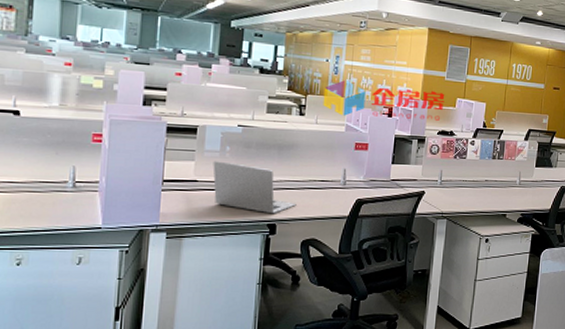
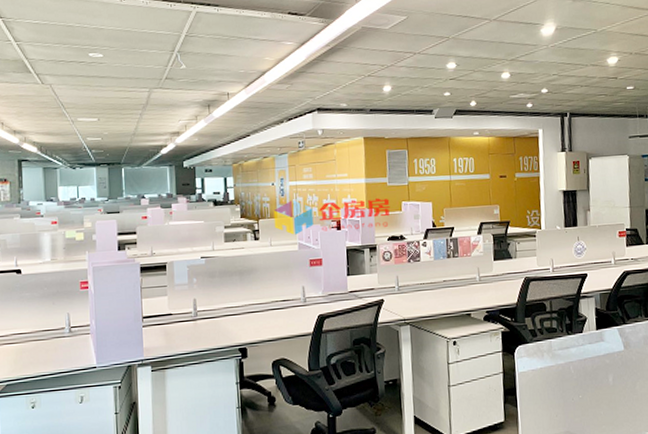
laptop: present [213,161,297,214] -> none [183,293,263,339]

